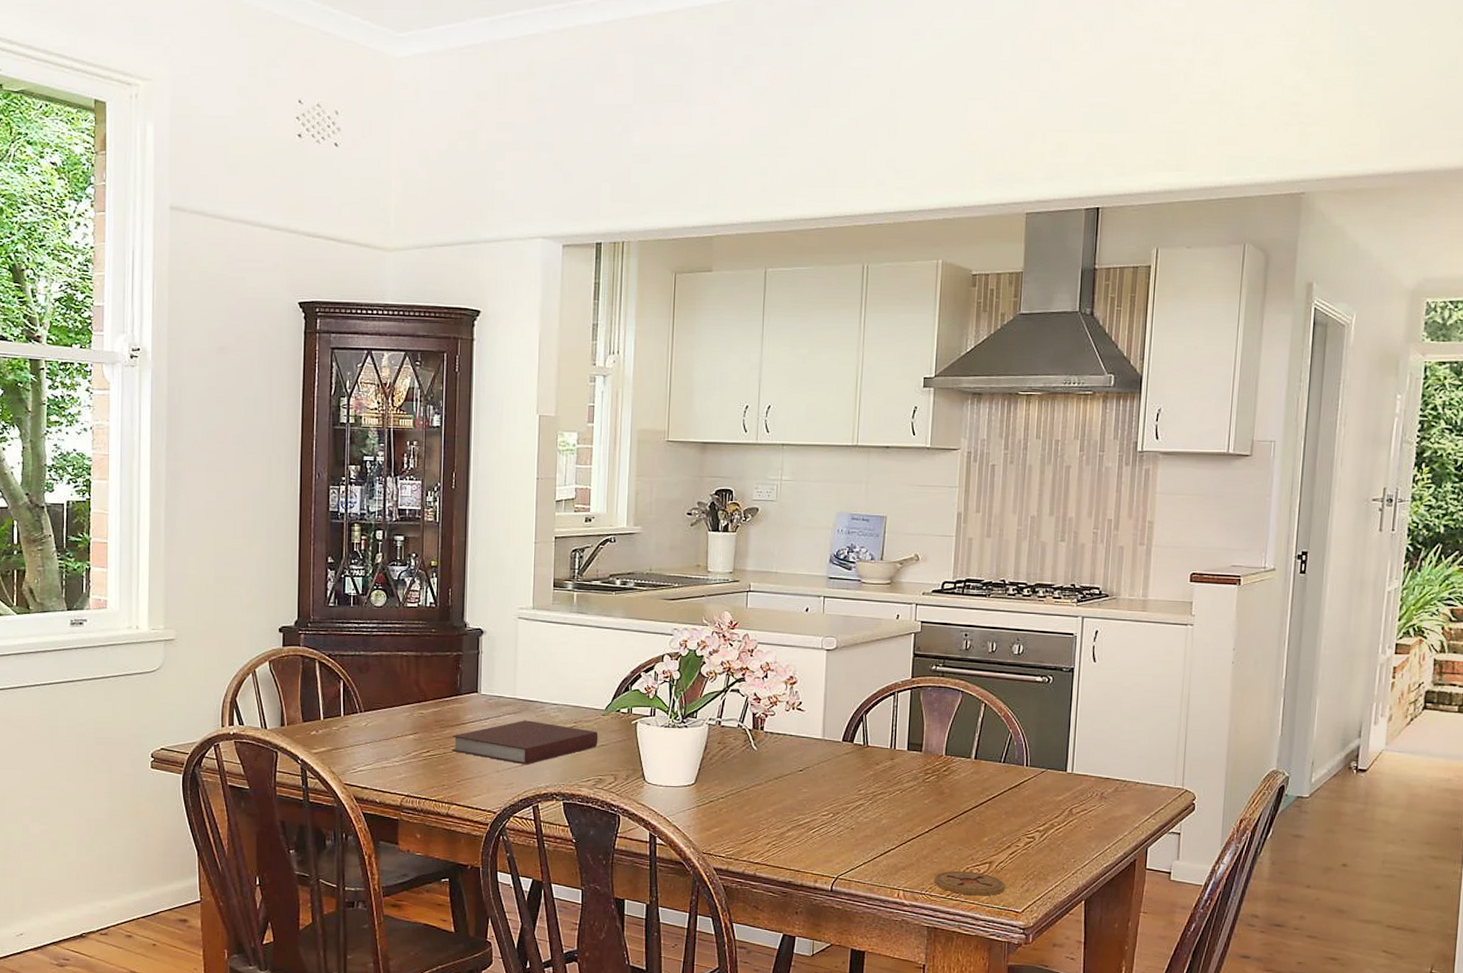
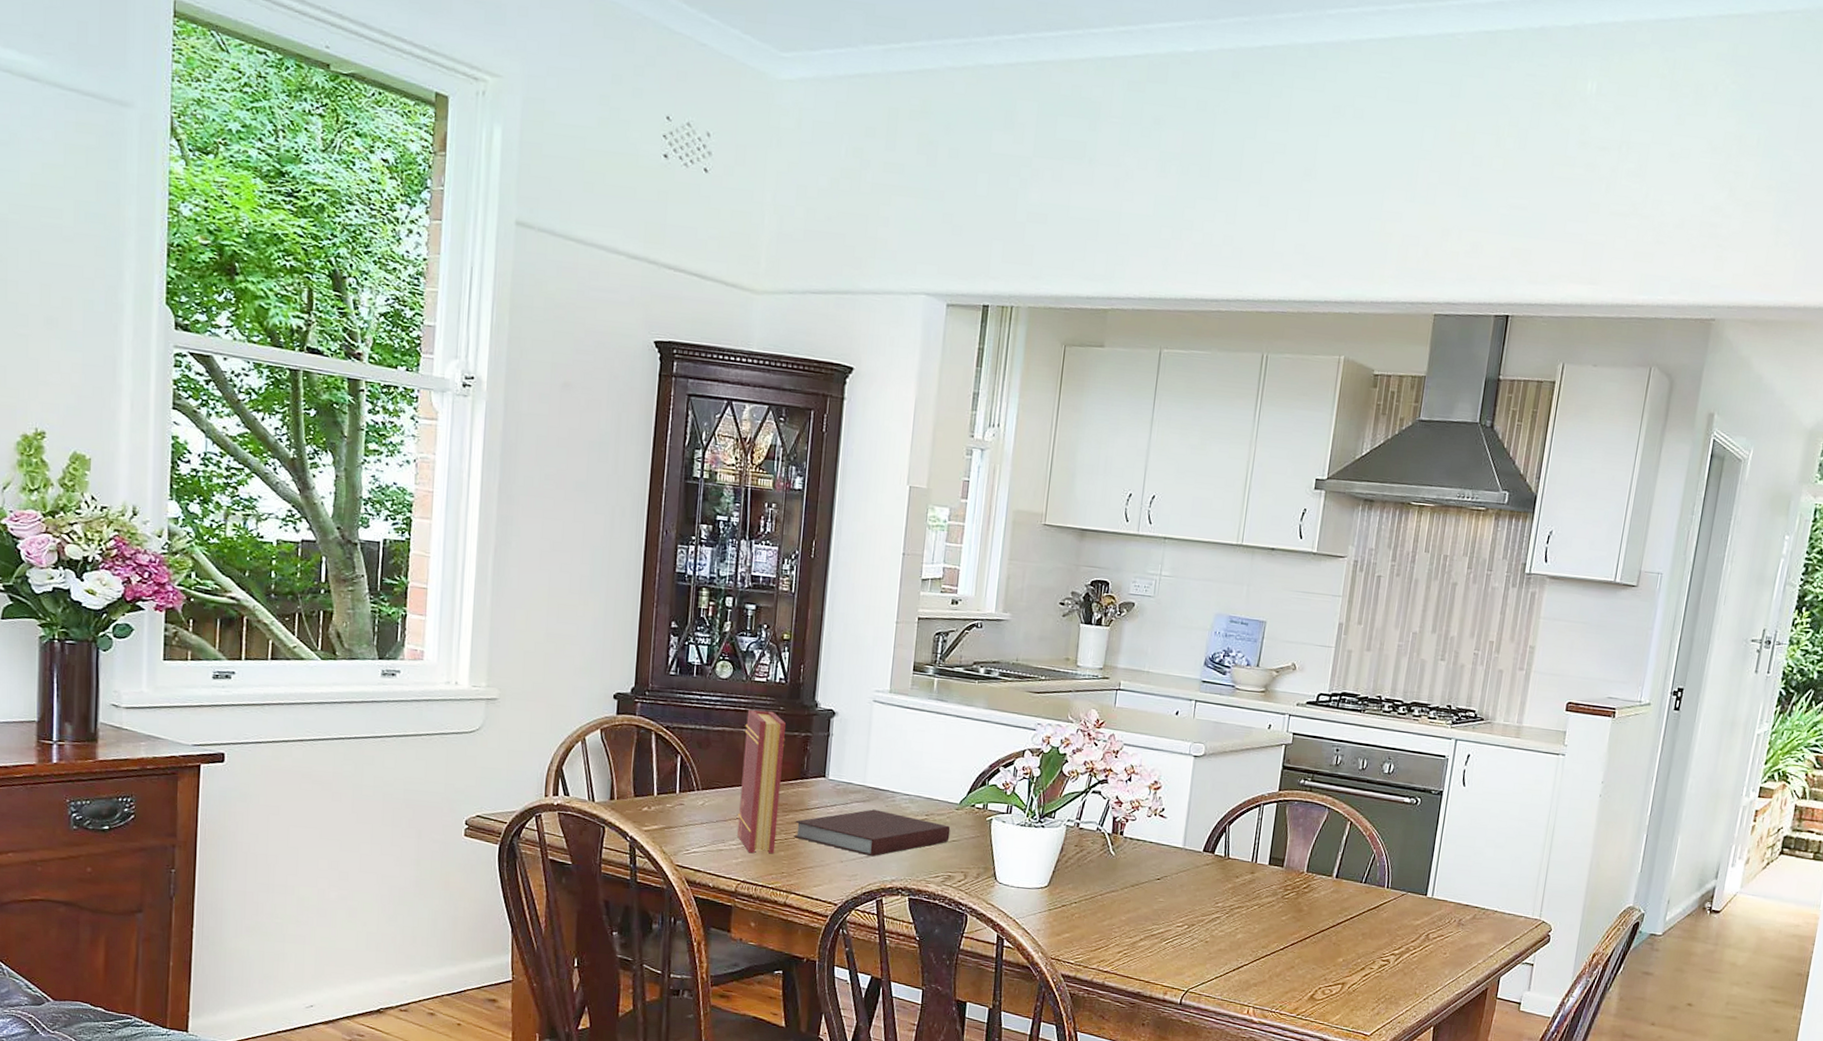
book: none [399,633,439,769] -> present [737,710,786,854]
coaster: present [933,870,1006,896] -> none [1284,990,1357,1017]

